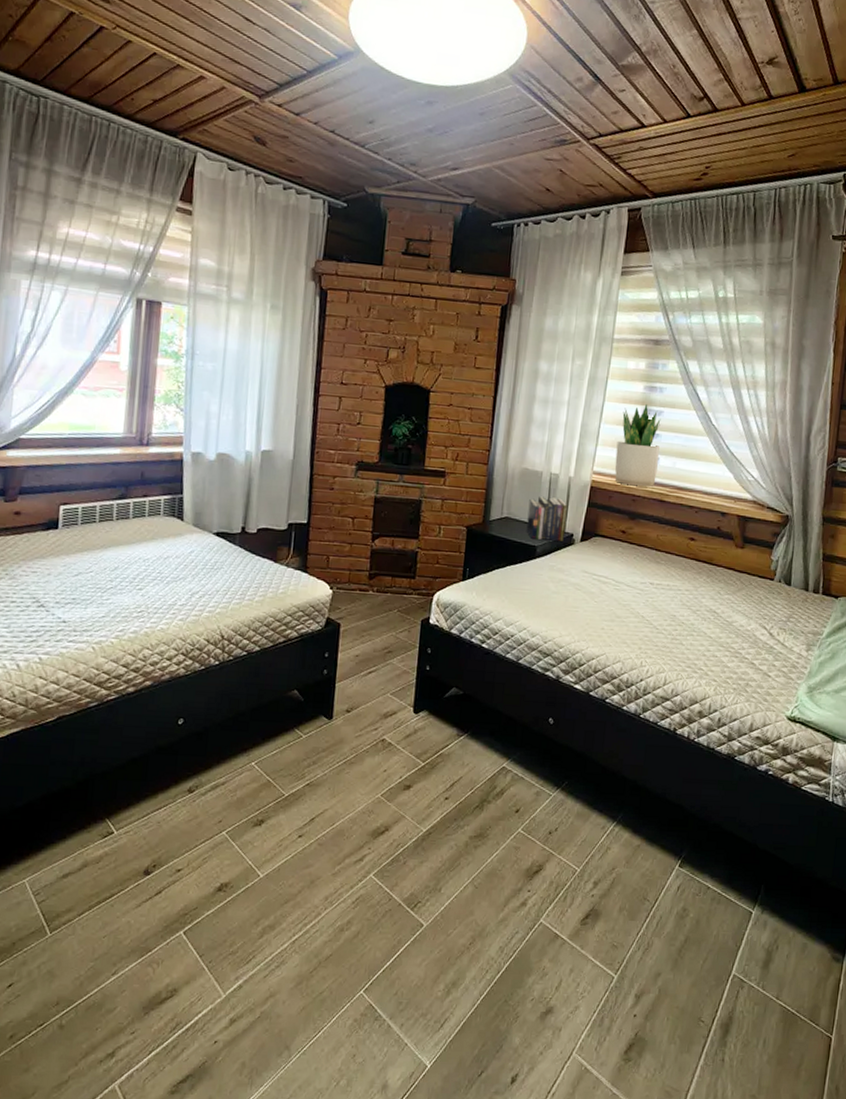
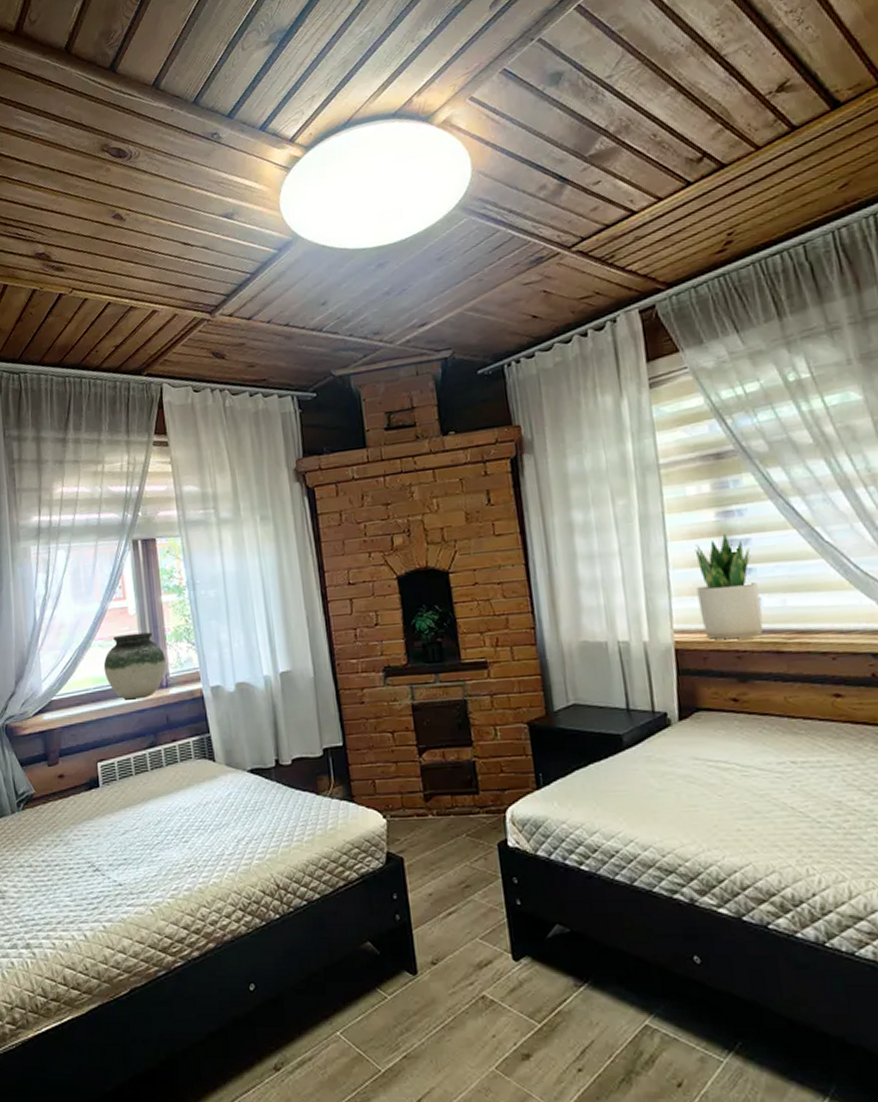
vase: none [83,387,151,453] -> present [103,632,166,700]
books: present [526,496,567,541] -> none [598,670,656,728]

